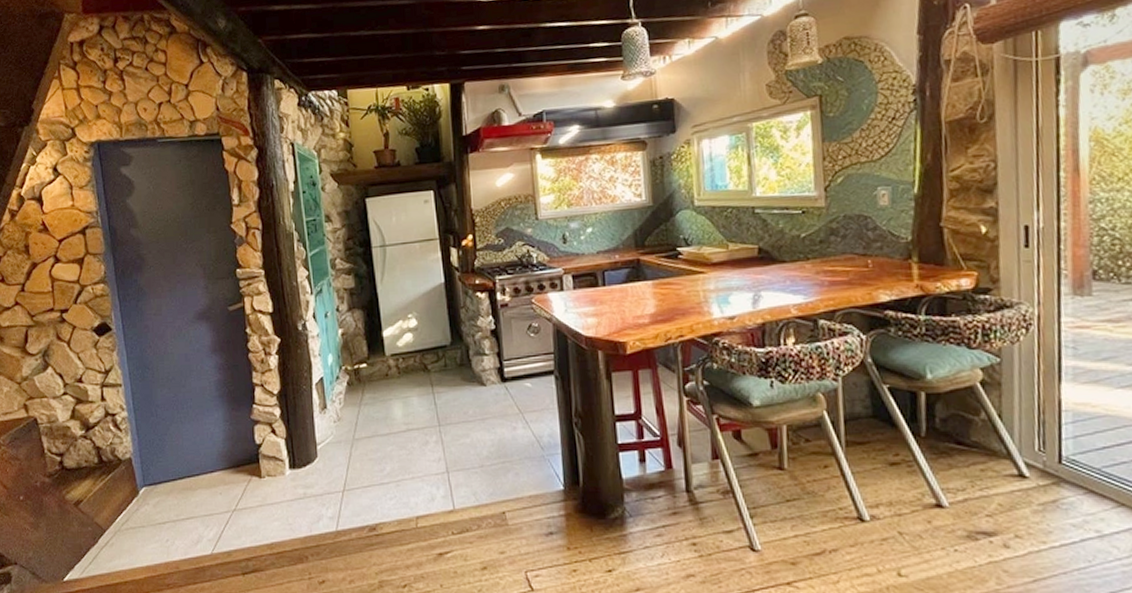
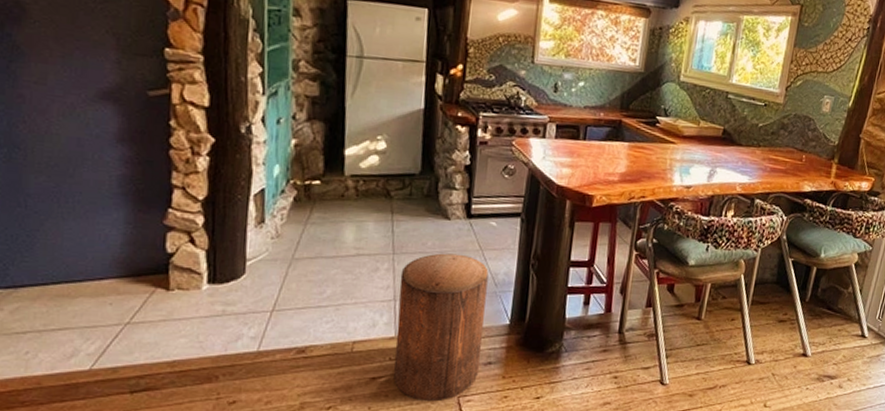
stool: none [449,419,542,578] -> present [394,253,489,402]

